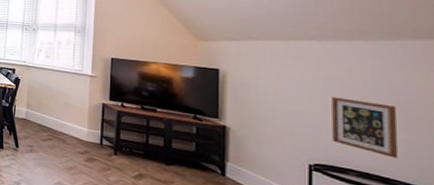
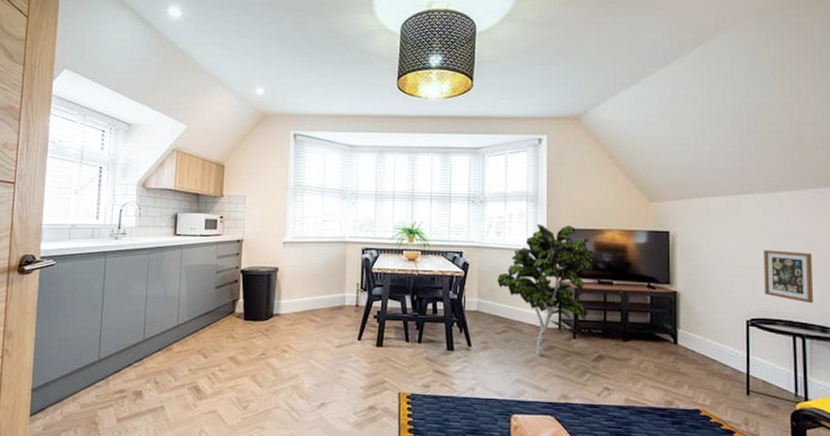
indoor plant: none [44,51,140,166] -> present [497,223,596,356]

